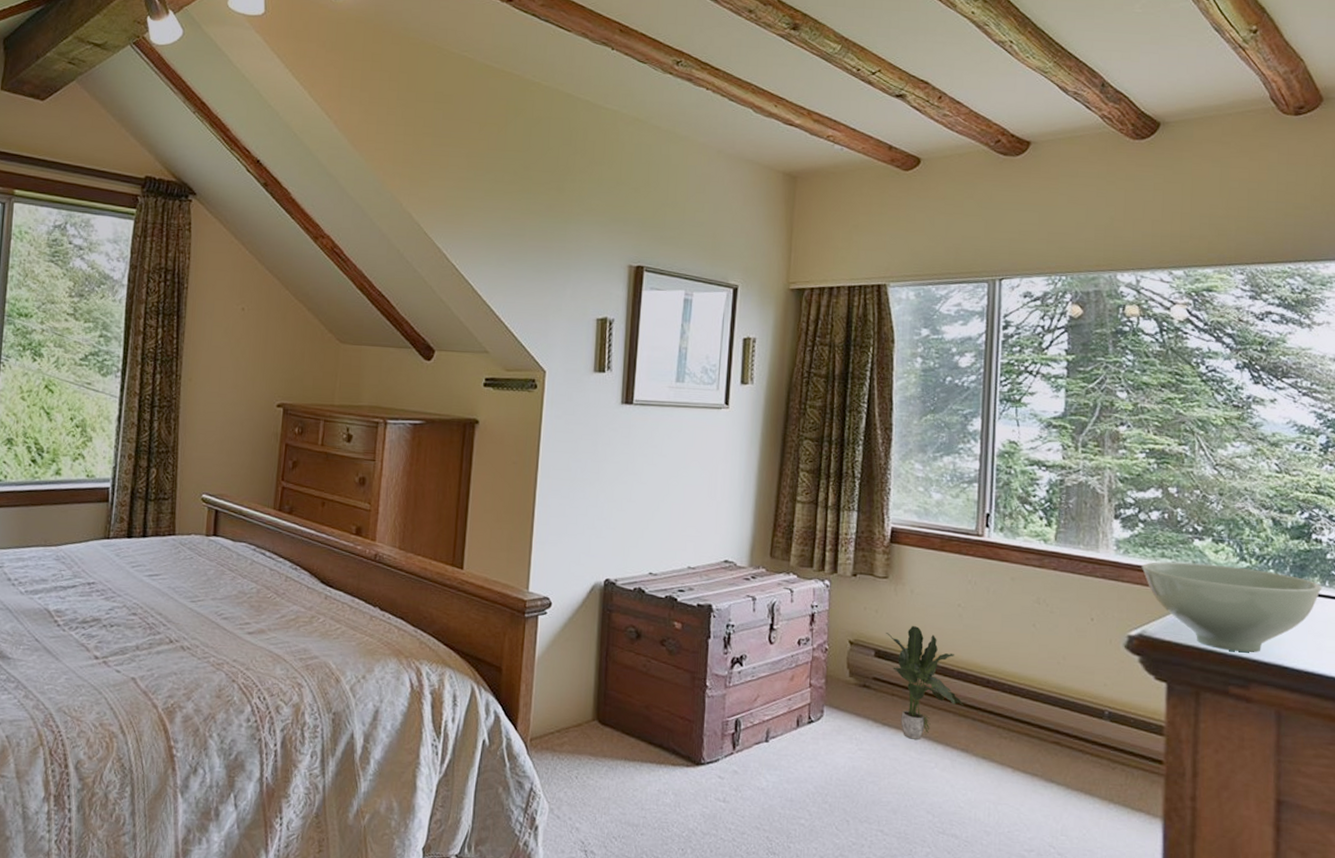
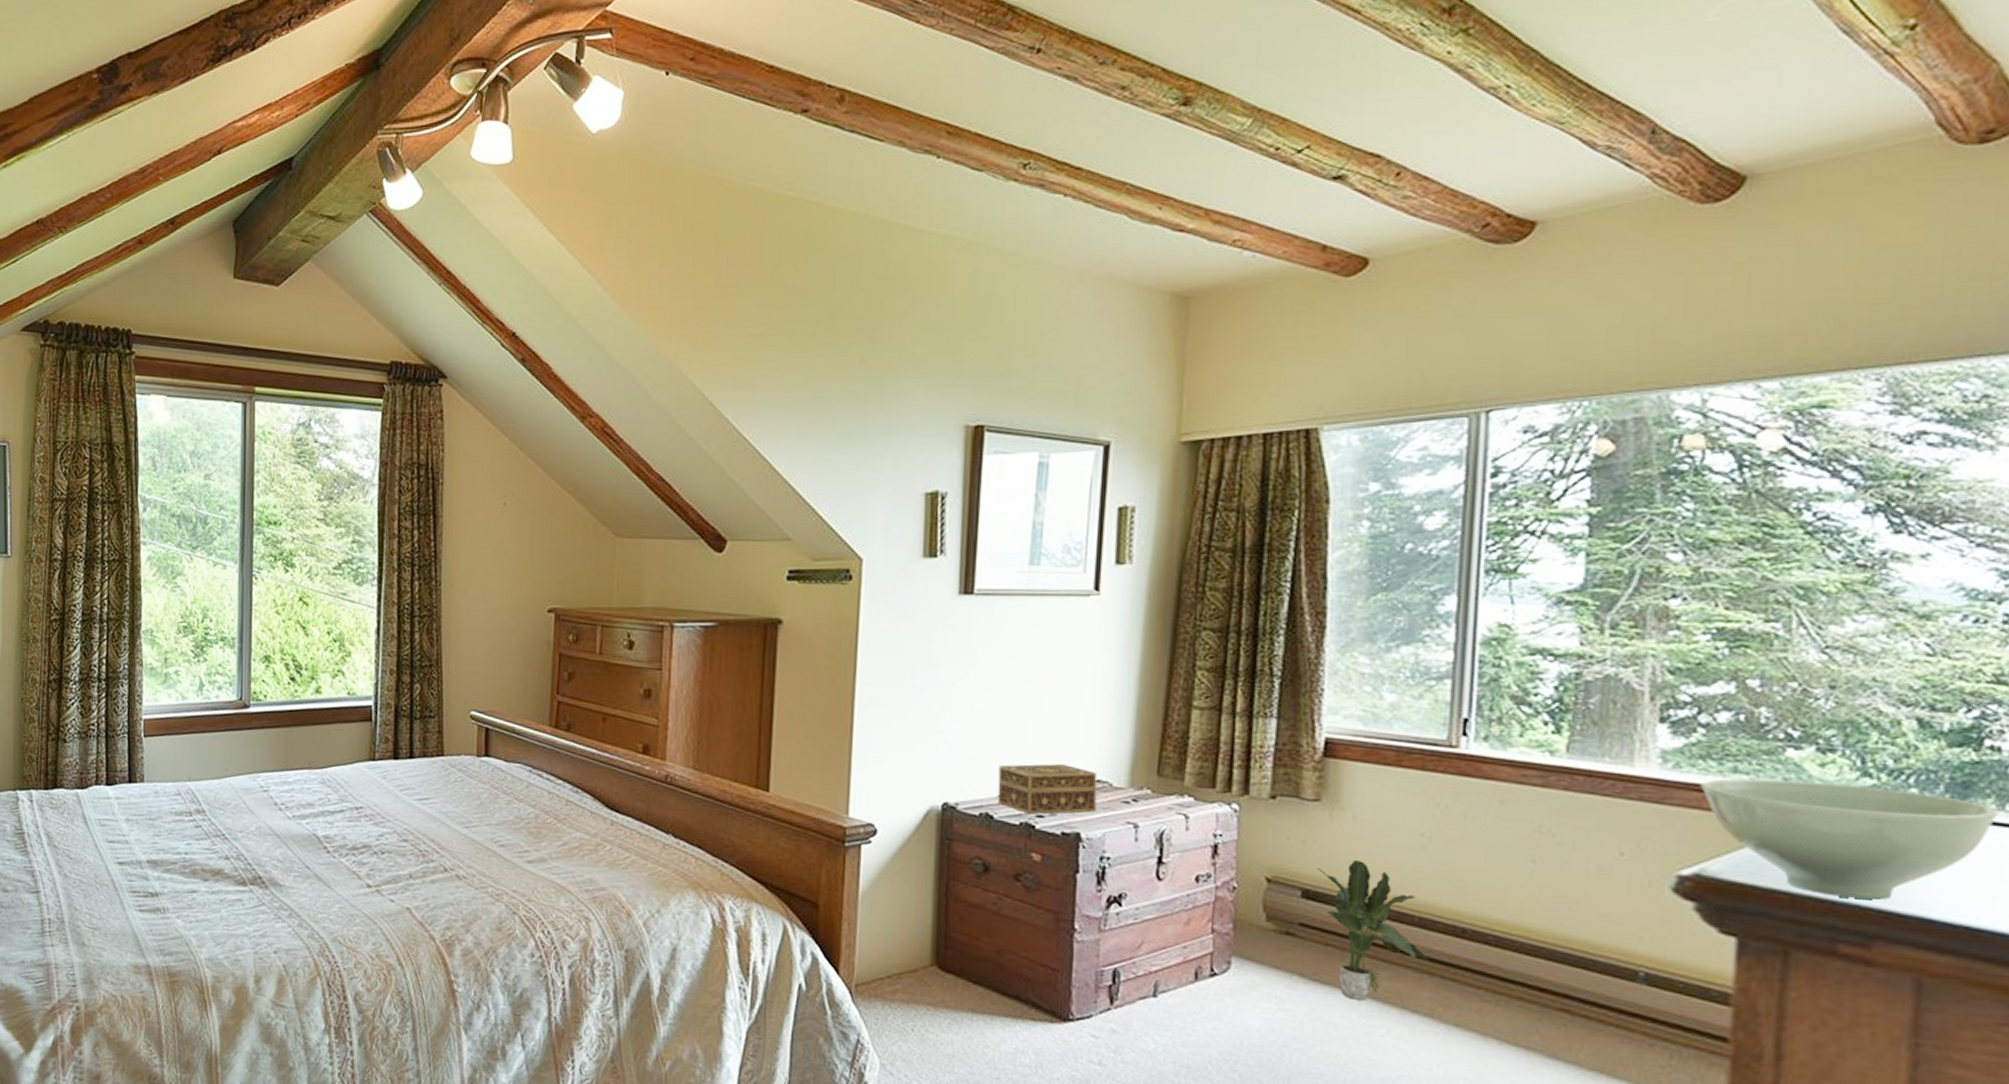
decorative box: none [648,546,725,589] -> present [997,764,1097,814]

